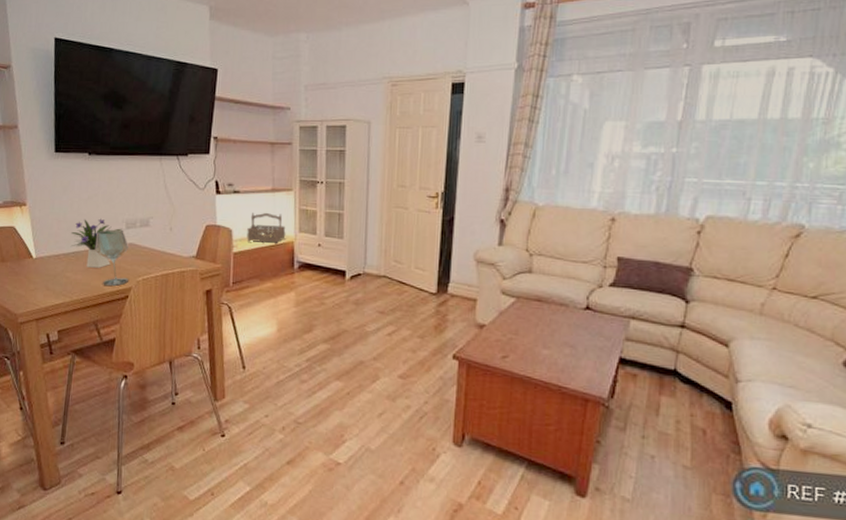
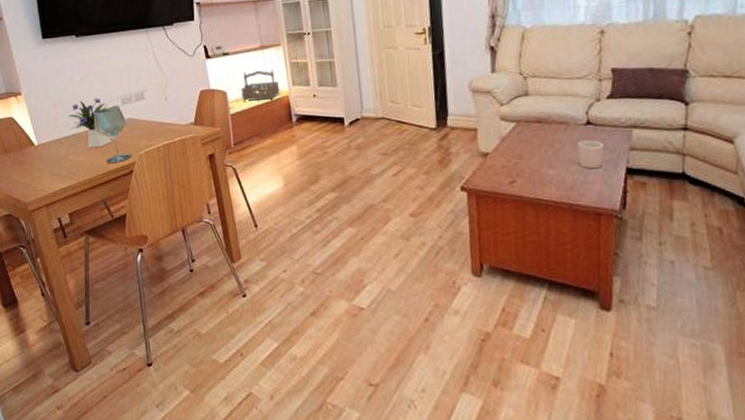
mug: none [572,324,601,355] -> present [577,140,605,169]

